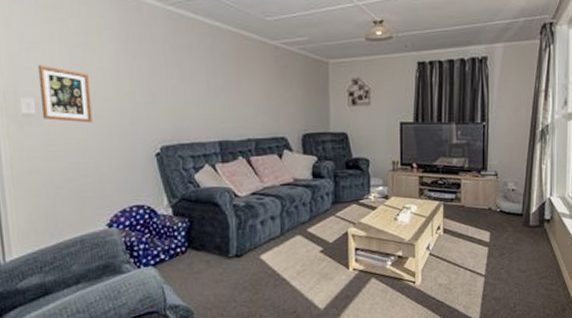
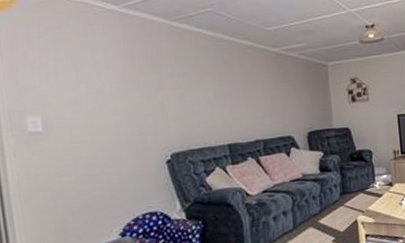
picture frame: present [37,65,92,123] -> none [43,83,101,137]

